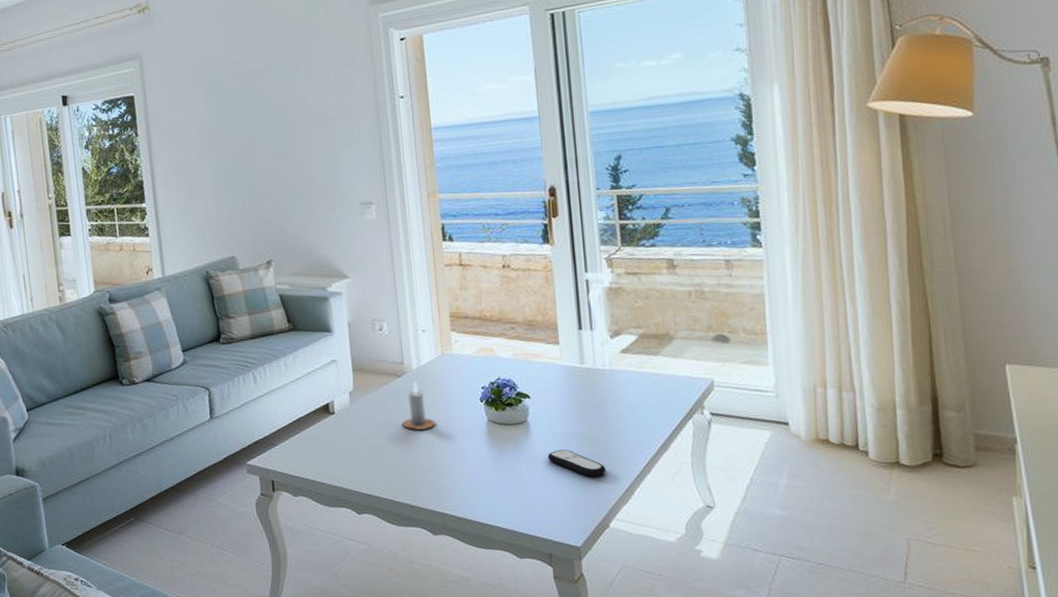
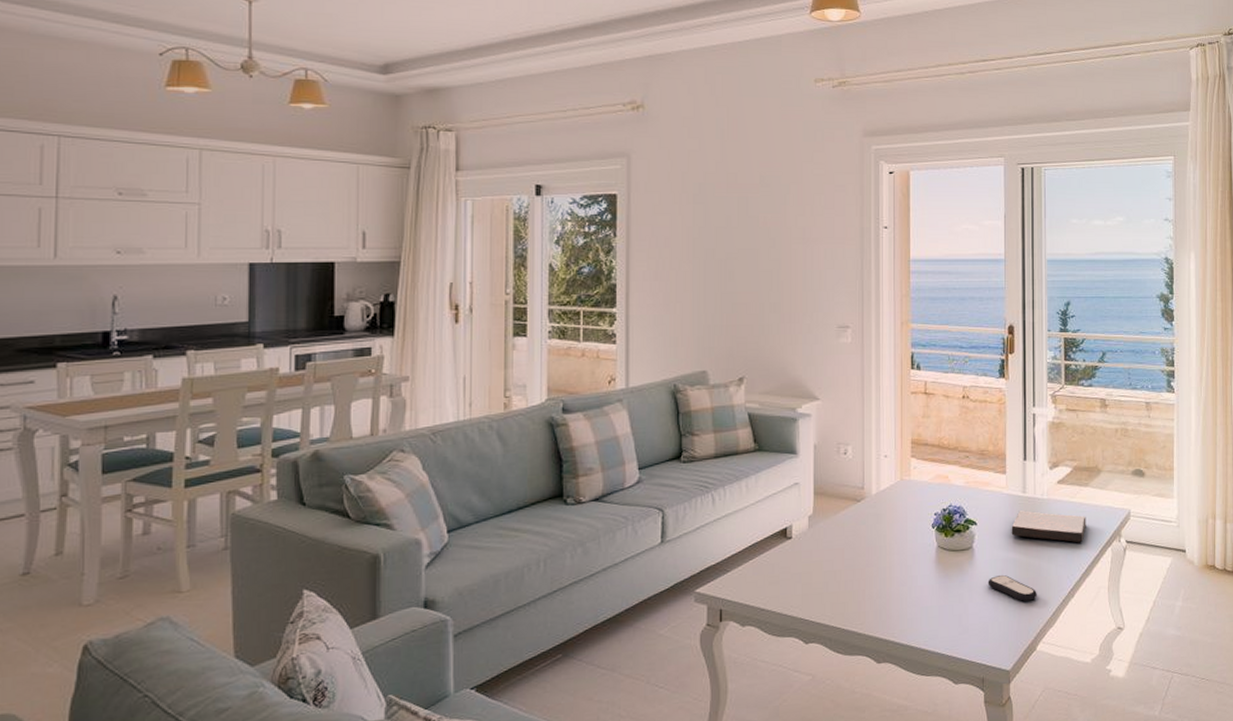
candle: present [401,381,436,430] -> none [856,506,889,556]
book: none [570,382,660,416] -> present [1011,510,1086,543]

